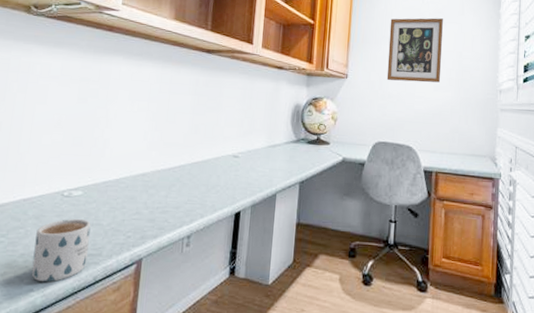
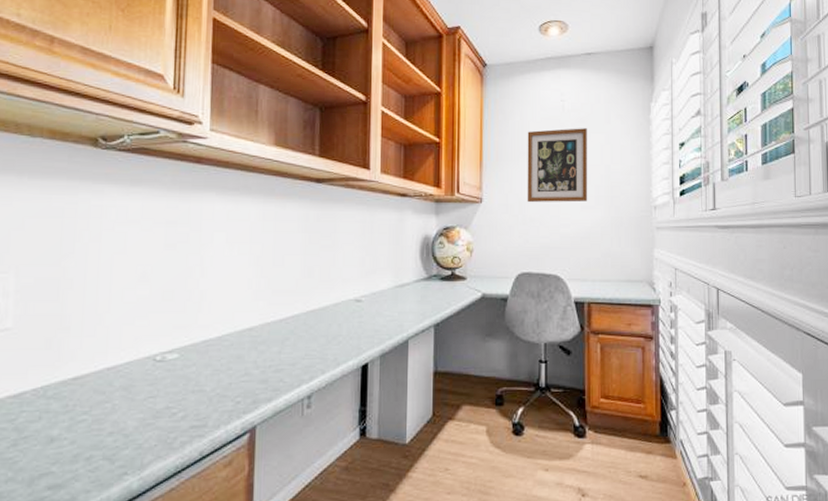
mug: present [32,218,91,282] -> none [124,385,192,462]

